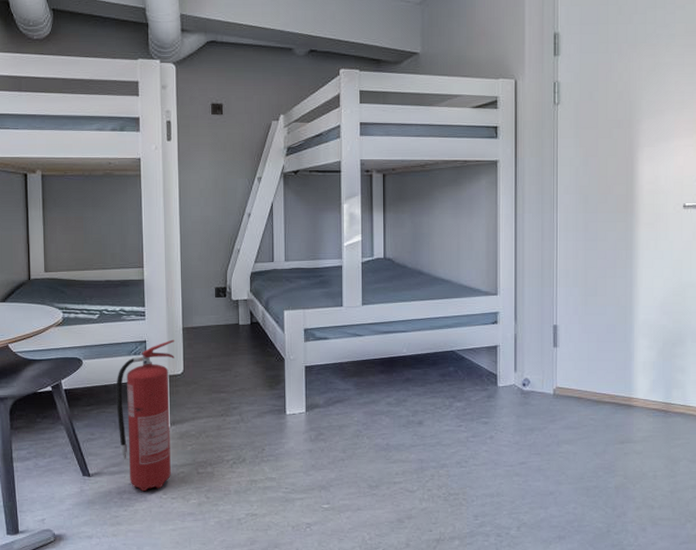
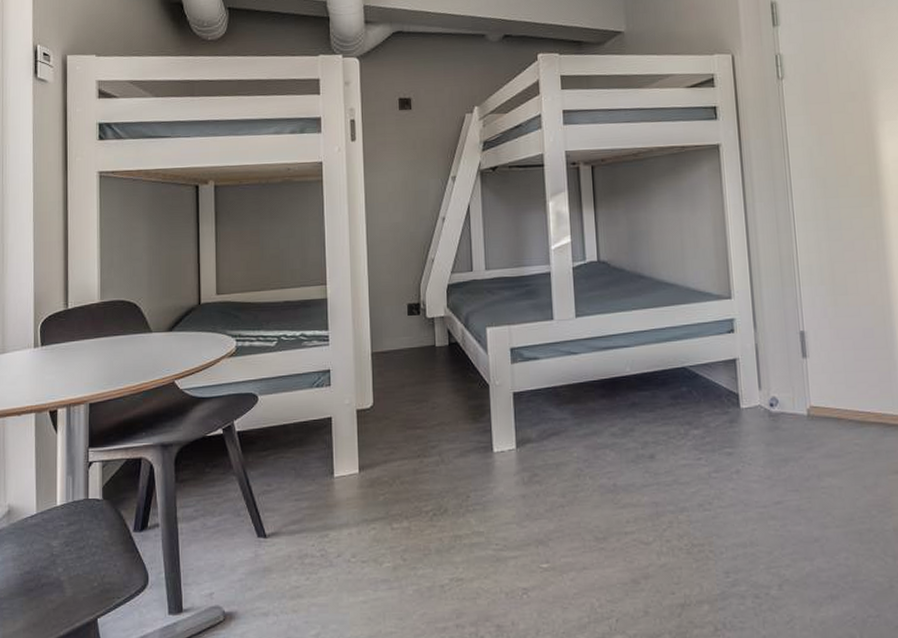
fire extinguisher: present [116,339,175,492] -> none [296,367,363,555]

